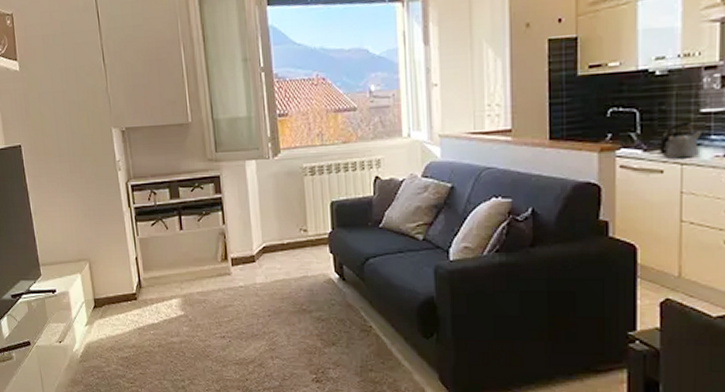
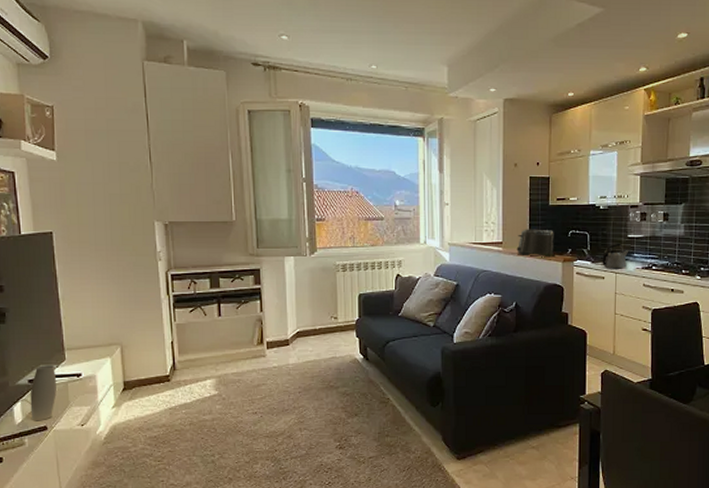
vase: none [13,281,36,336] -> present [30,365,58,421]
toaster: none [531,109,589,147] -> present [516,229,556,258]

